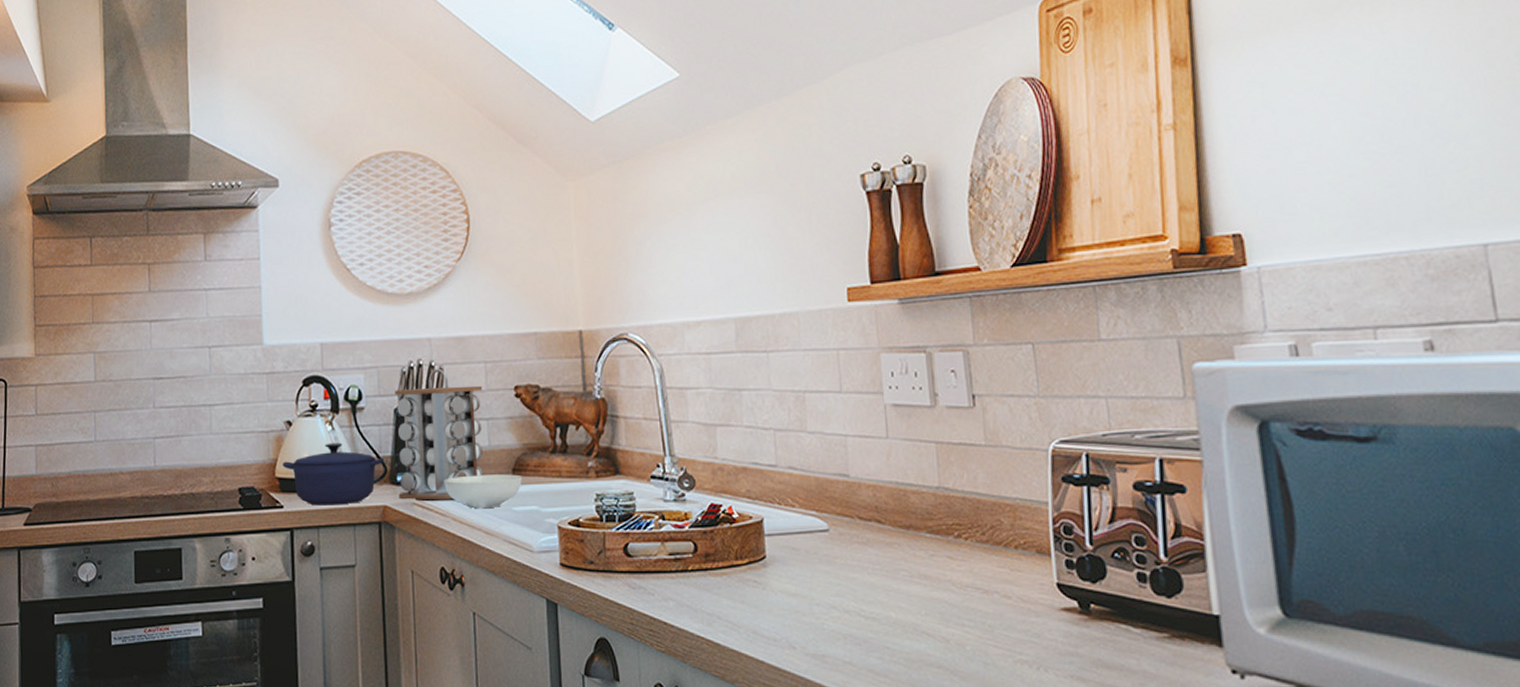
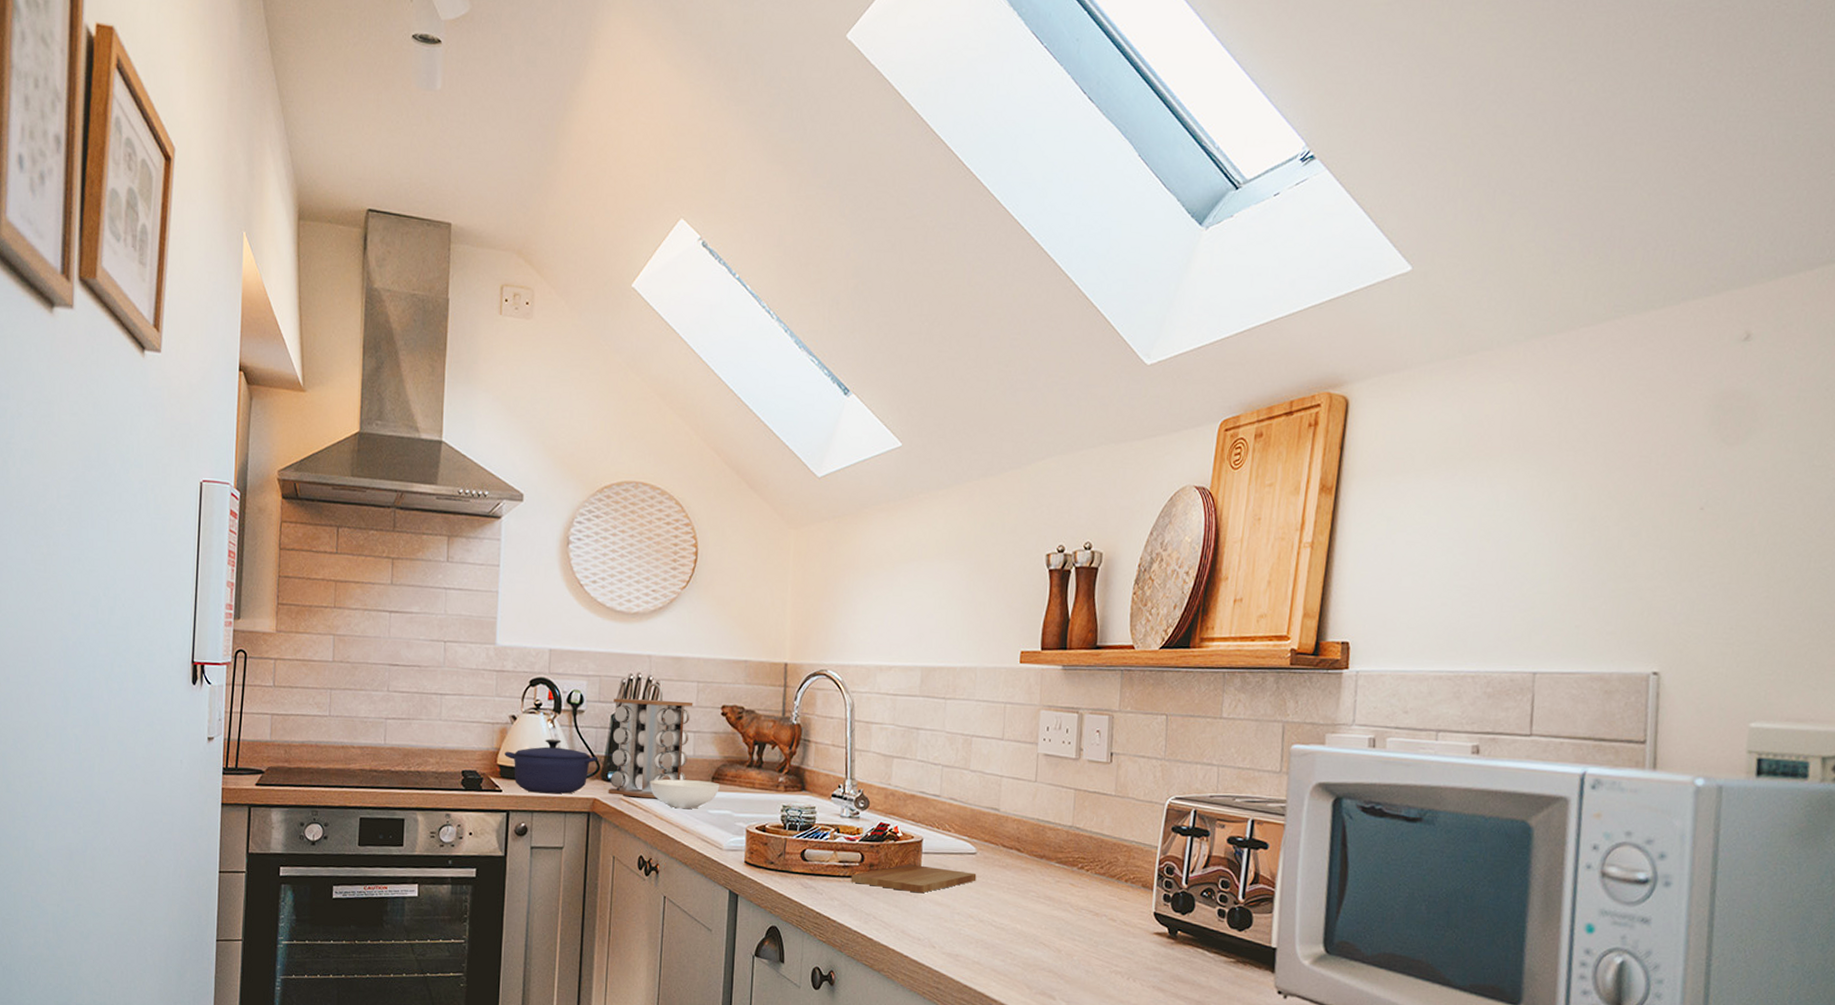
cutting board: none [685,550,834,584] -> present [851,864,977,894]

